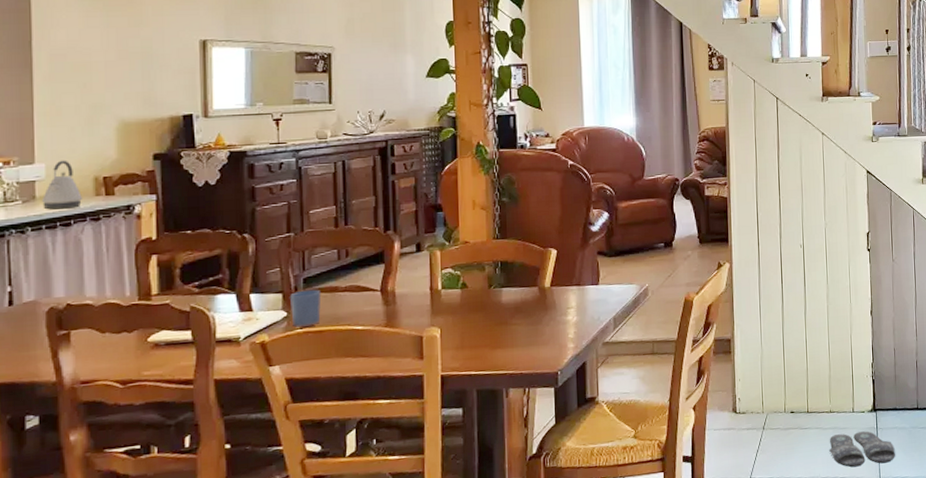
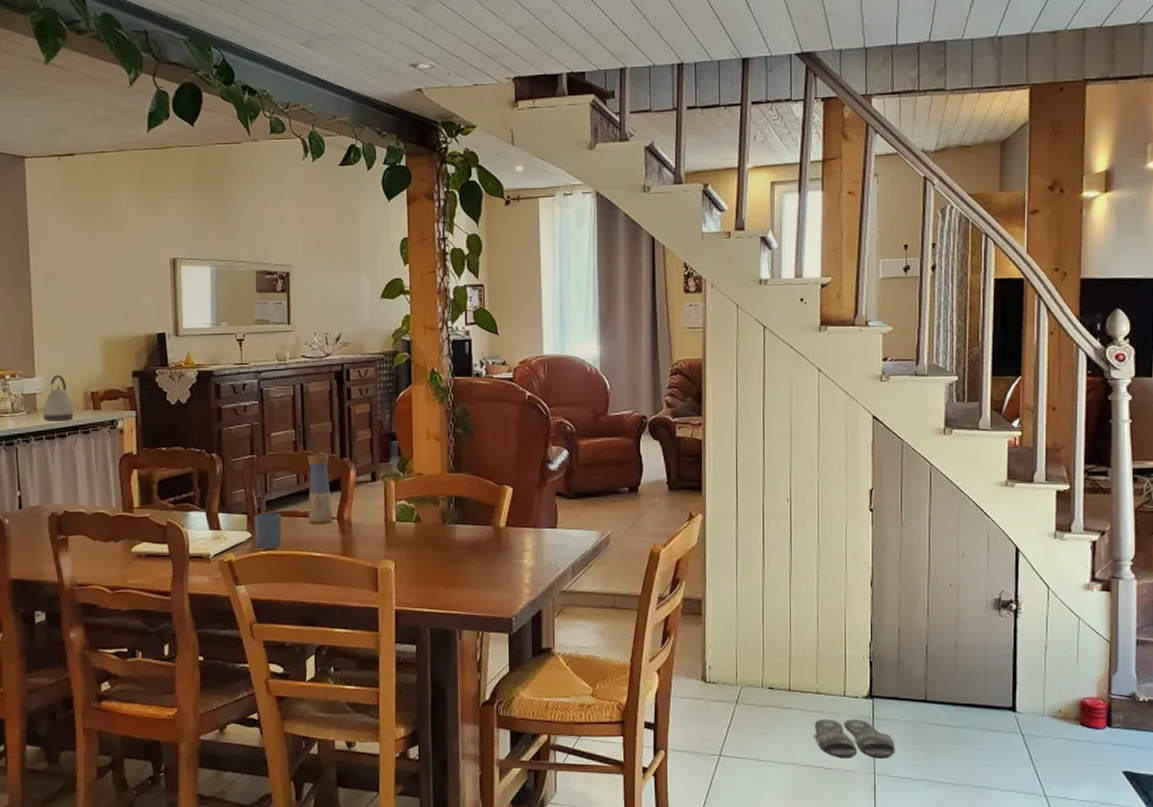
vase: none [349,228,376,298] -> present [307,454,333,524]

